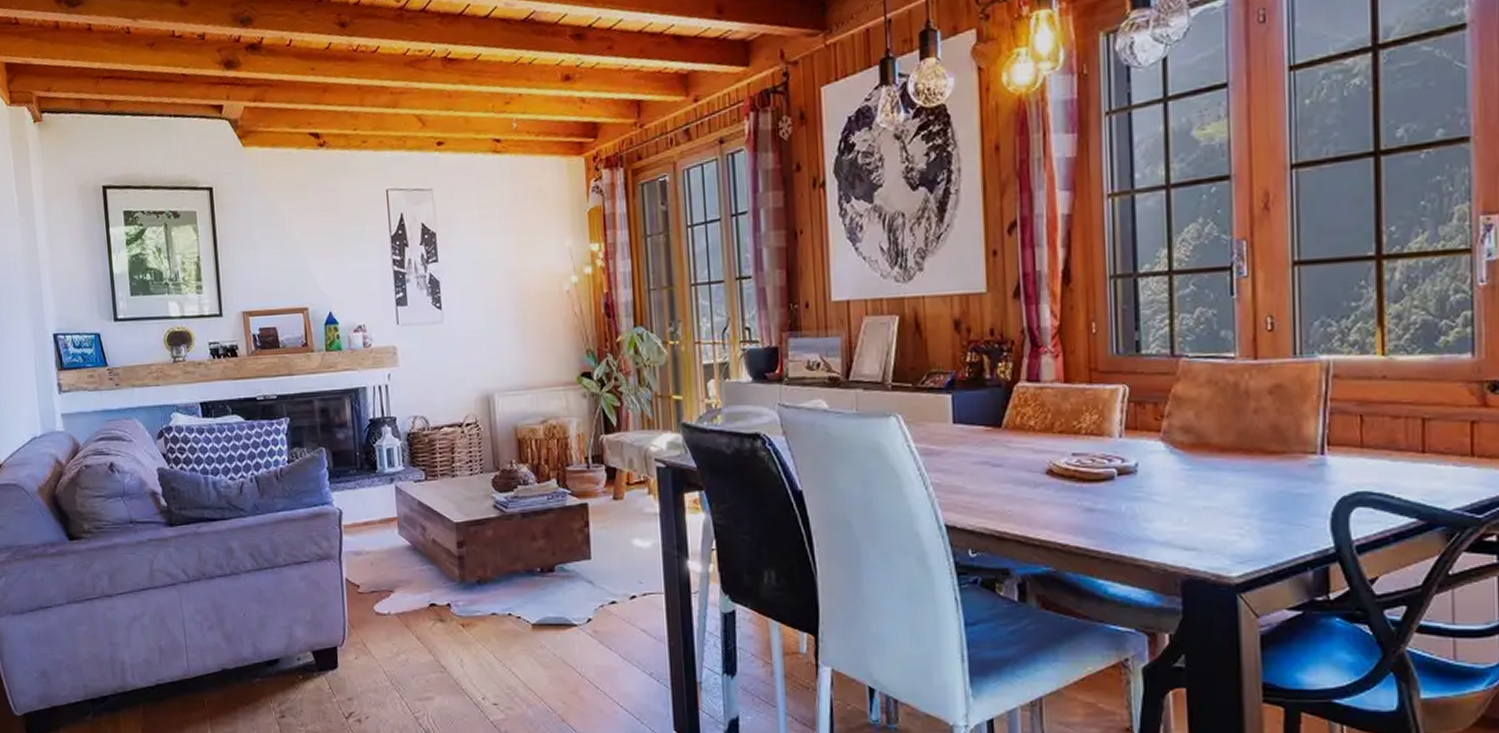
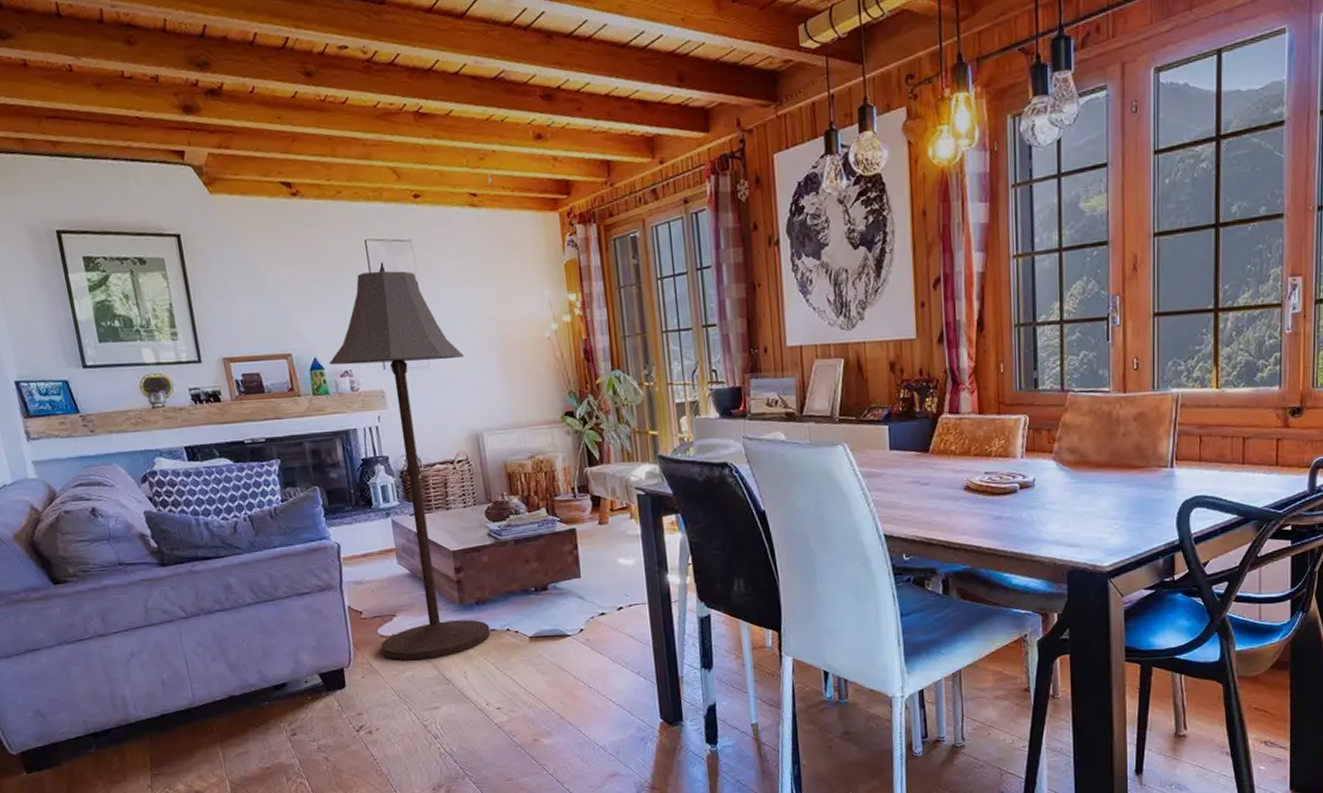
floor lamp: none [343,221,491,642] -> present [329,270,491,660]

